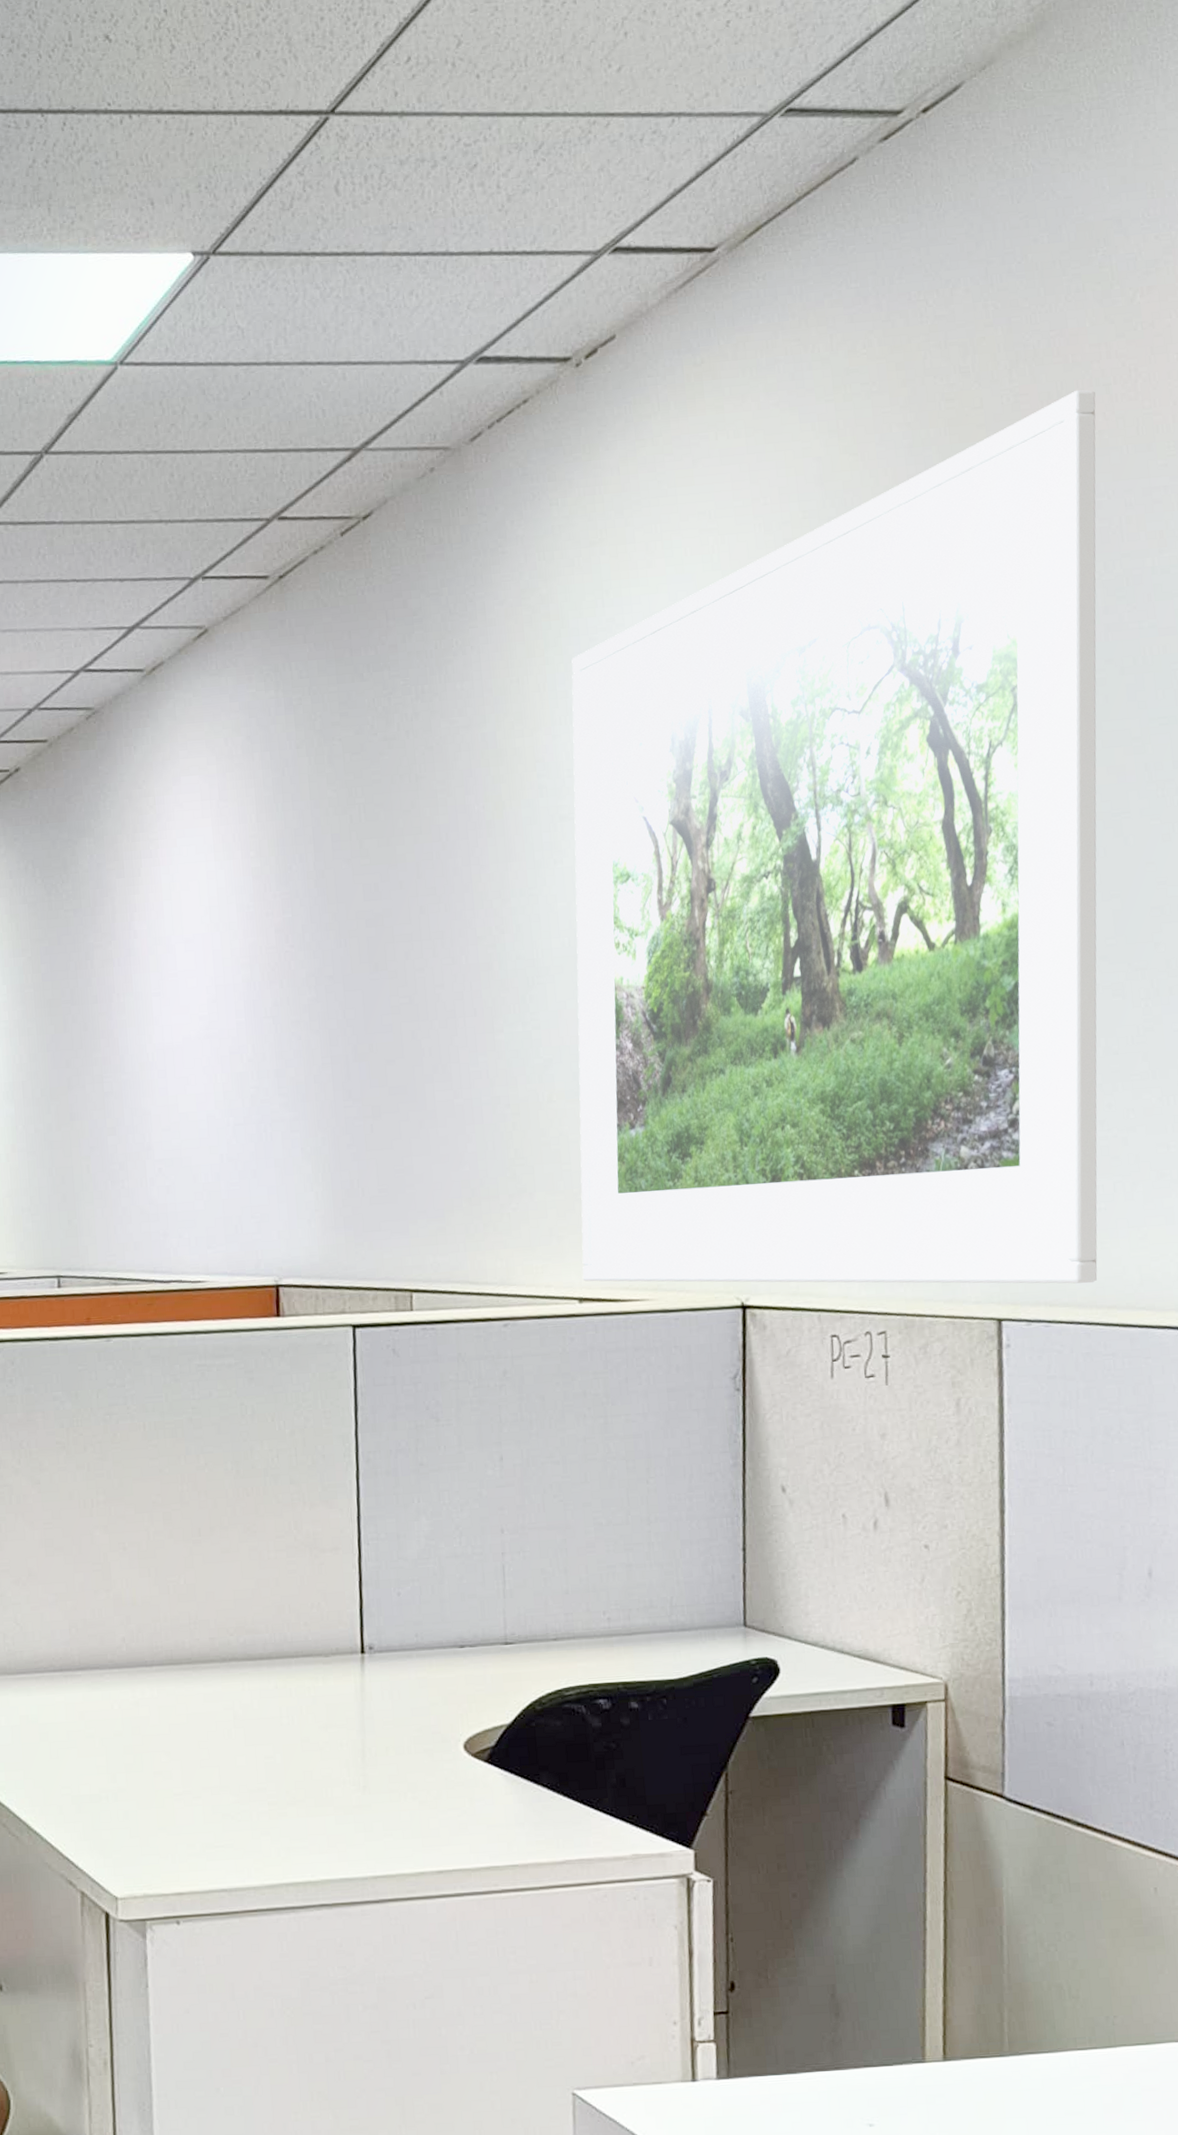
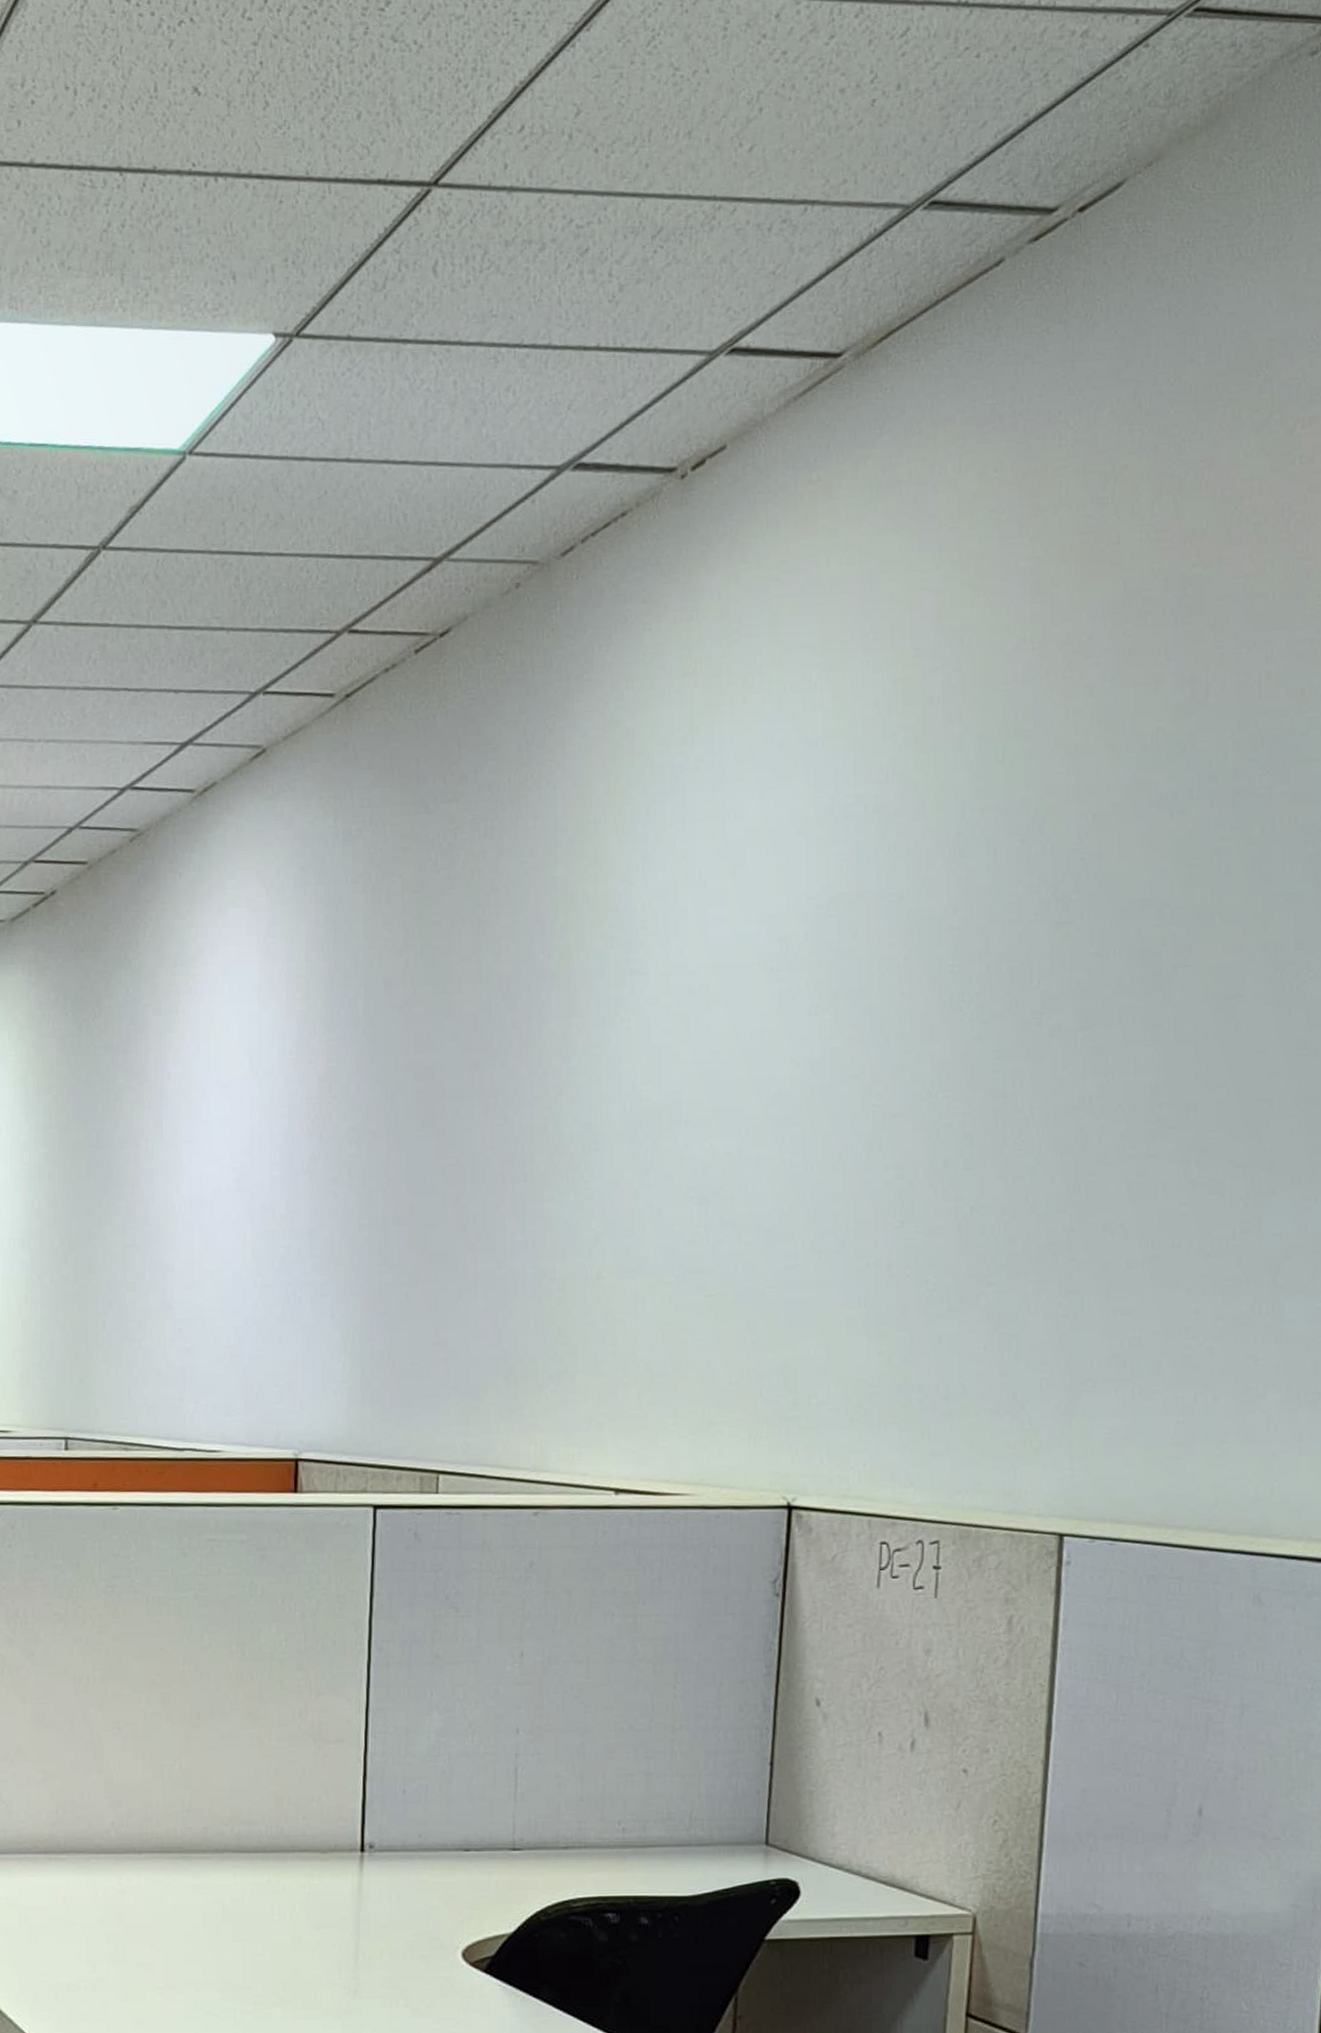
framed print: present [571,390,1098,1284] -> none [620,529,1244,1501]

